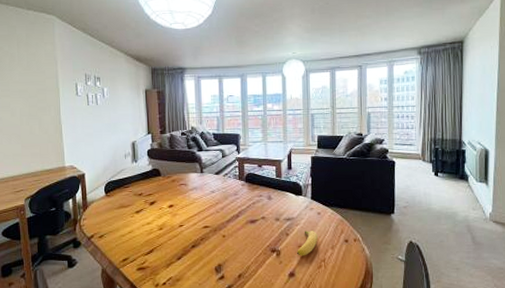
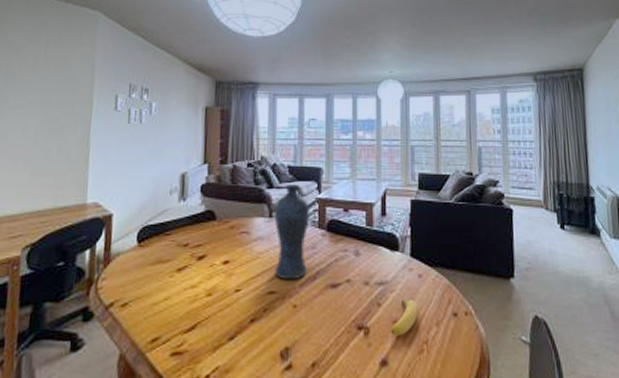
vase: none [204,146,232,218] -> present [274,183,310,281]

